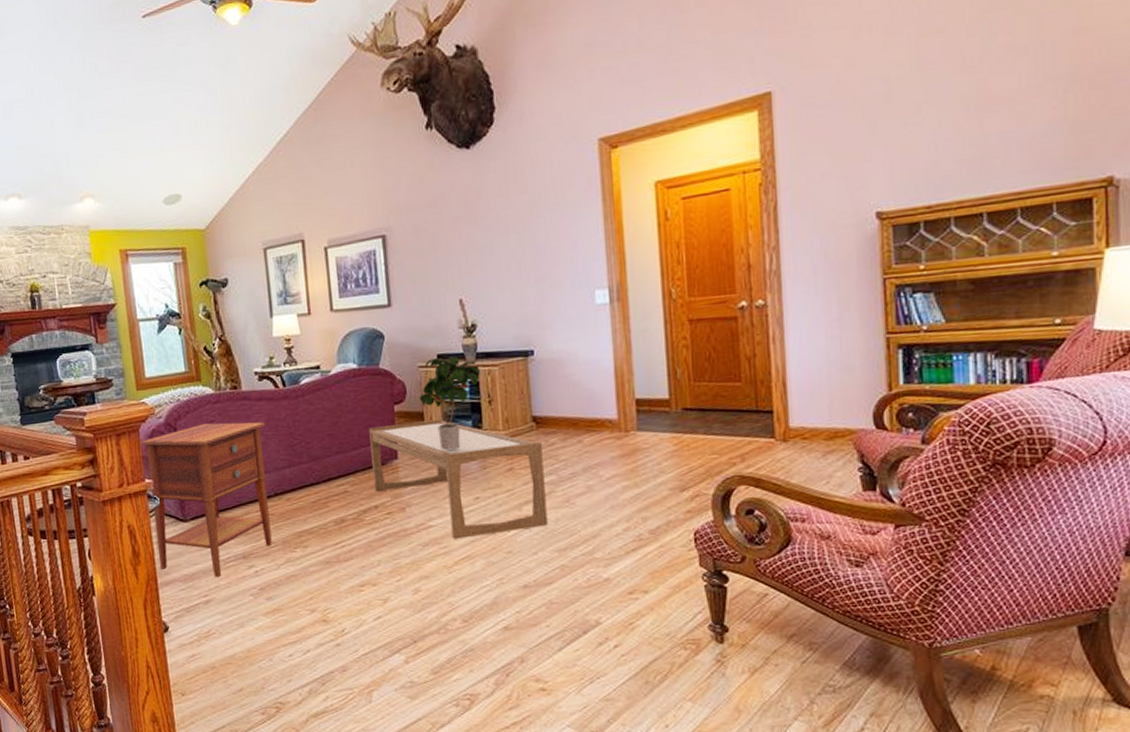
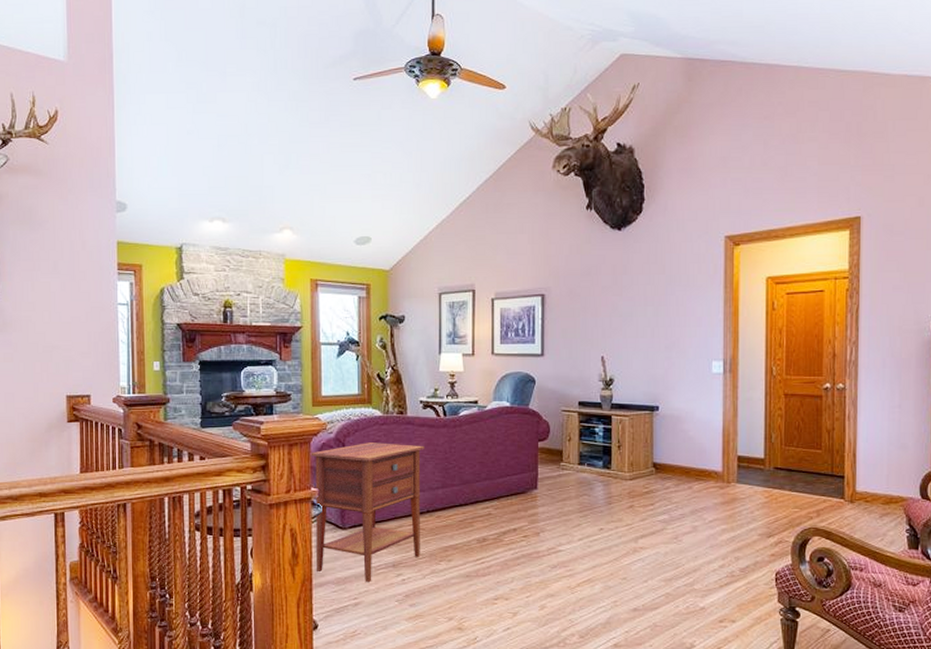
coffee table: present [369,418,548,539] -> none [515,457,659,563]
potted plant: present [419,355,482,450] -> none [560,404,614,485]

